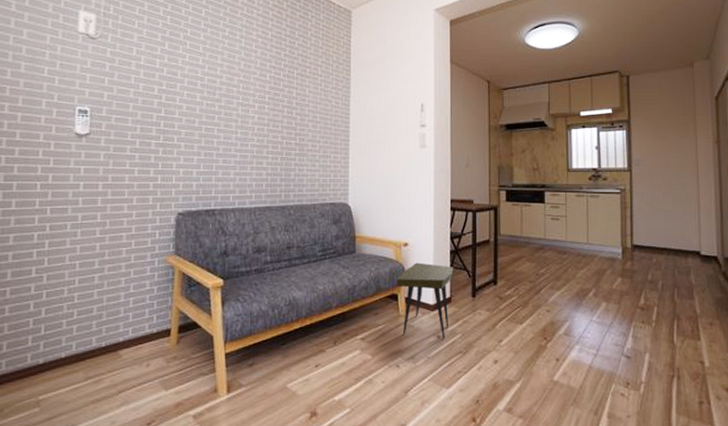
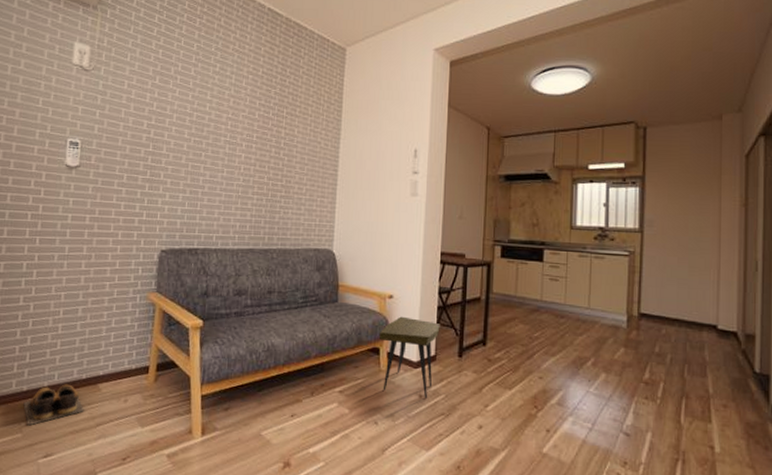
shoes: none [40,353,105,399] -> present [23,384,84,426]

